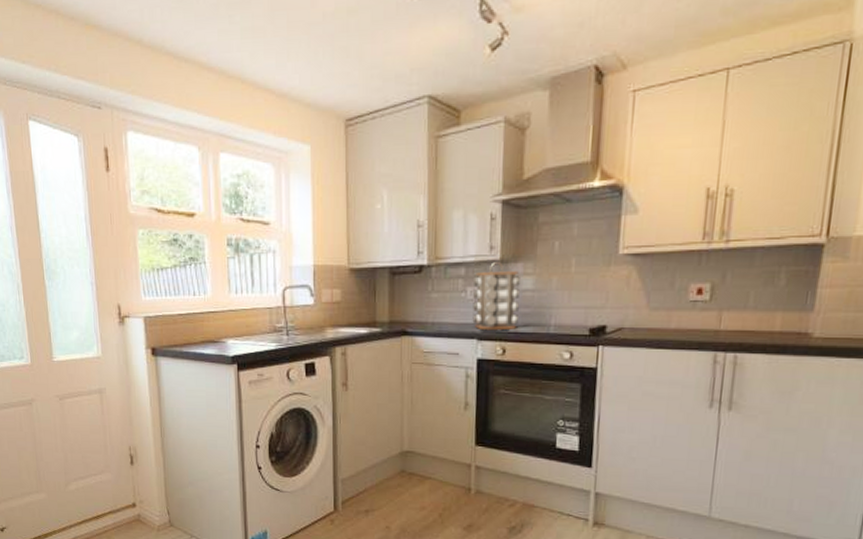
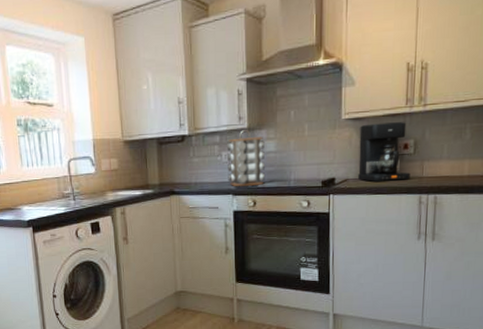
coffee maker: none [636,261,704,334] -> present [358,122,411,183]

